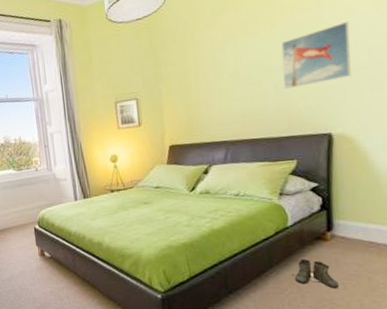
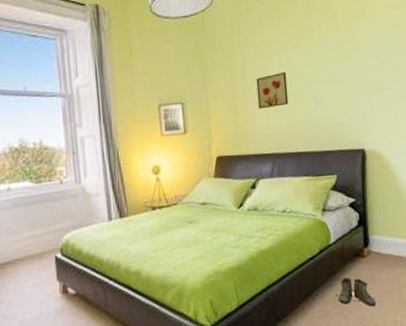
wall art: none [209,60,244,100] -> present [256,71,289,109]
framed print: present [281,21,351,89] -> none [320,44,378,103]

